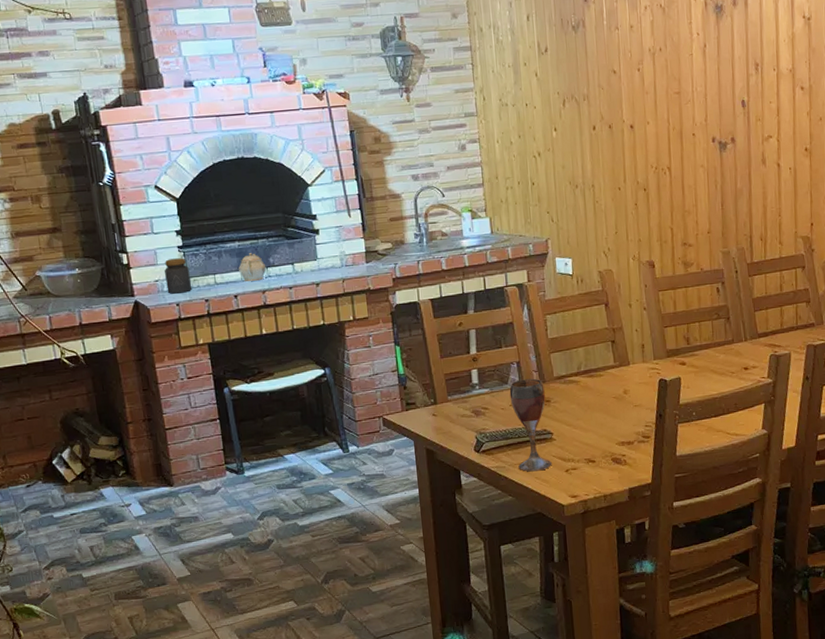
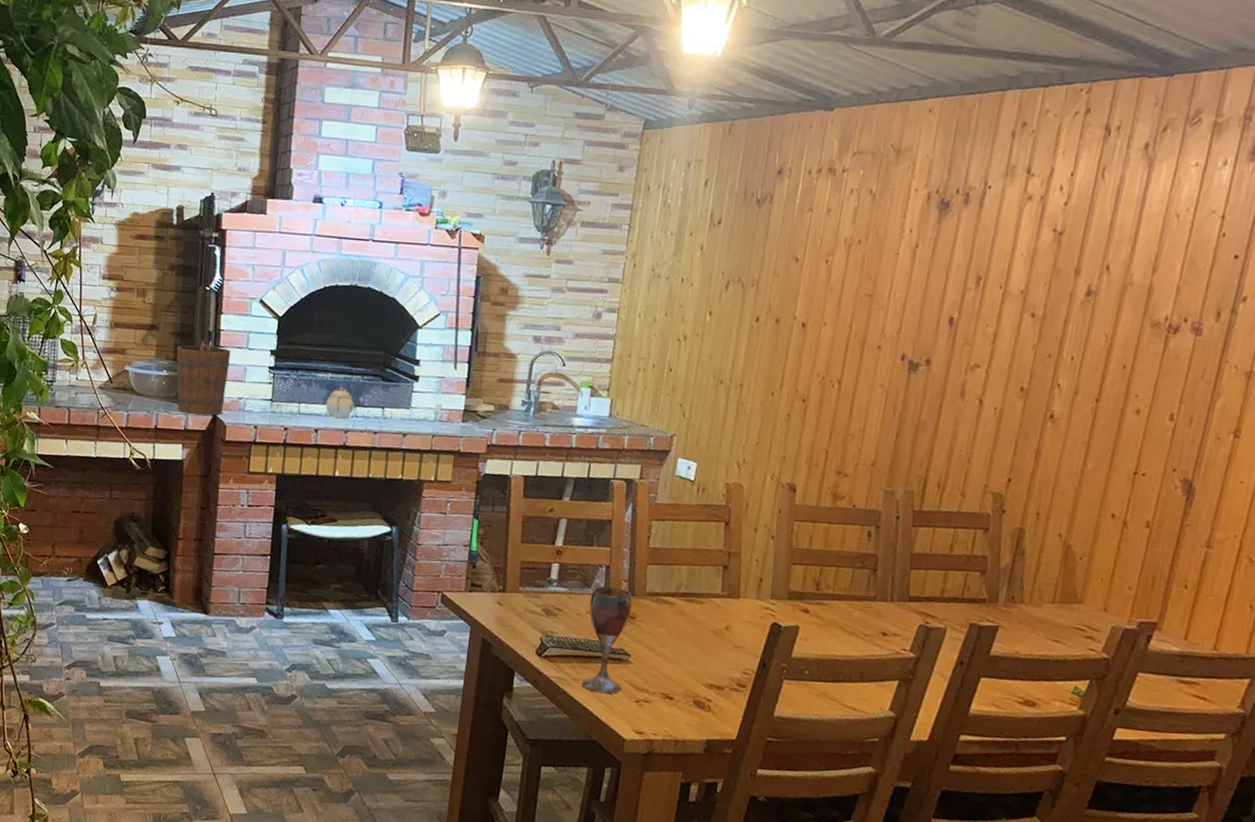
wooden bucket: none [83,232,143,306] -> present [176,339,231,416]
jar: present [165,258,191,295] -> none [248,378,275,417]

